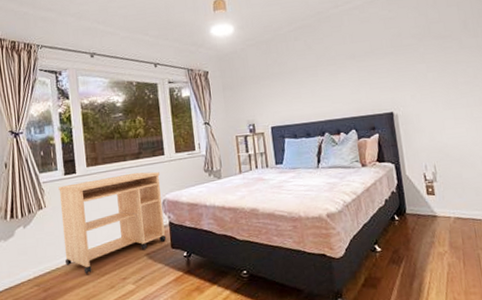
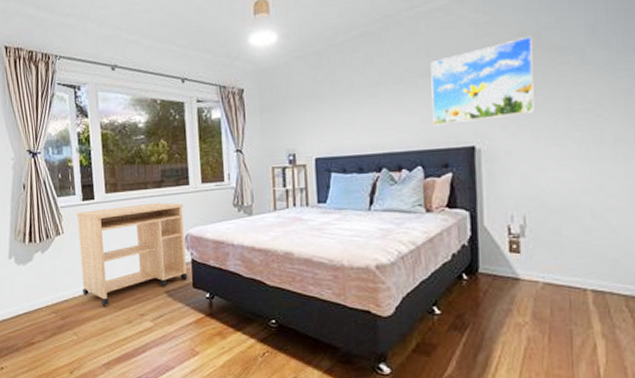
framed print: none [354,27,432,97] -> present [430,35,534,126]

